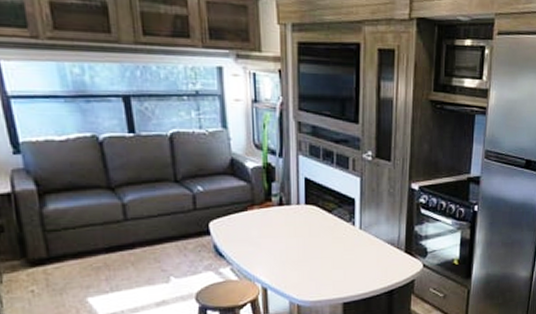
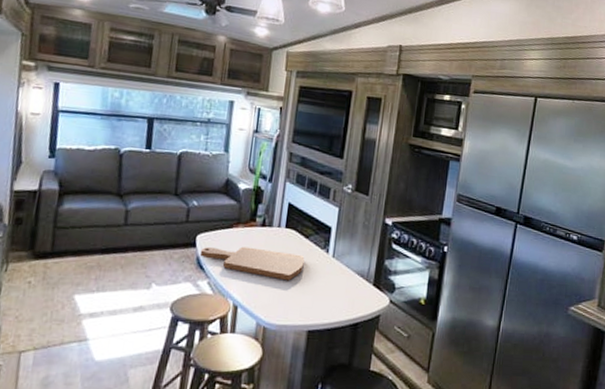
cutting board: none [216,228,331,258] -> present [199,246,305,281]

